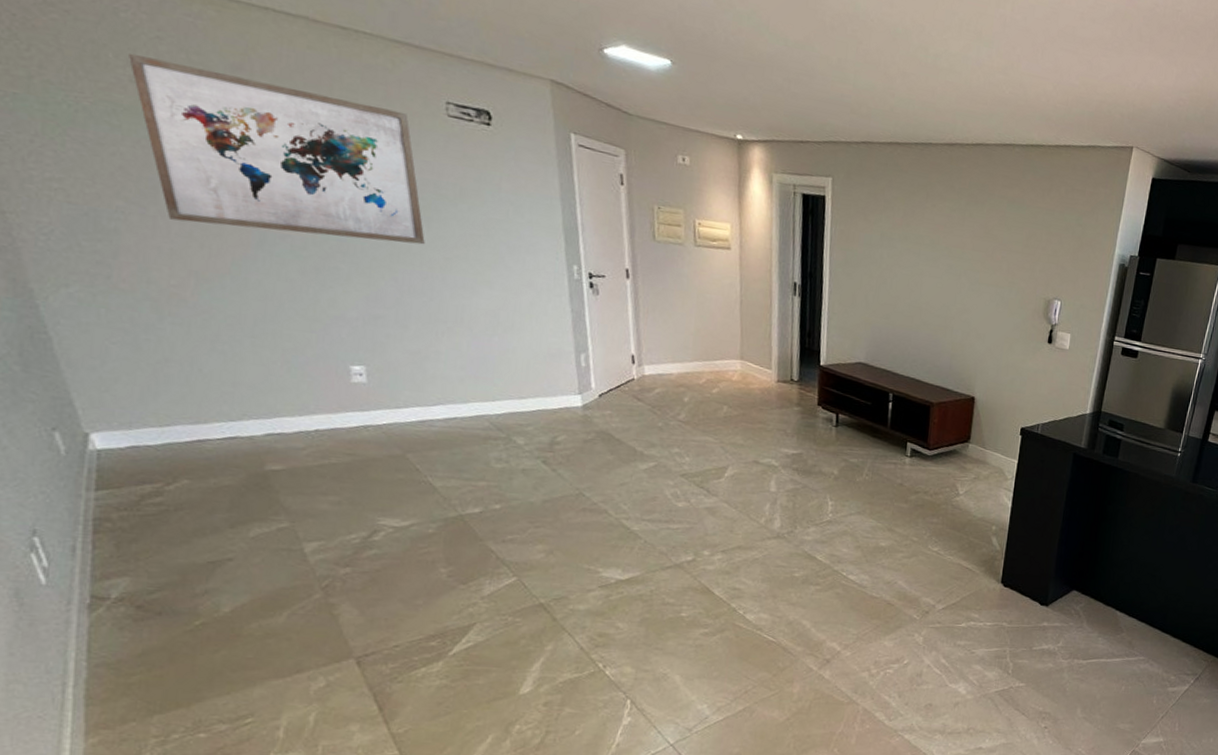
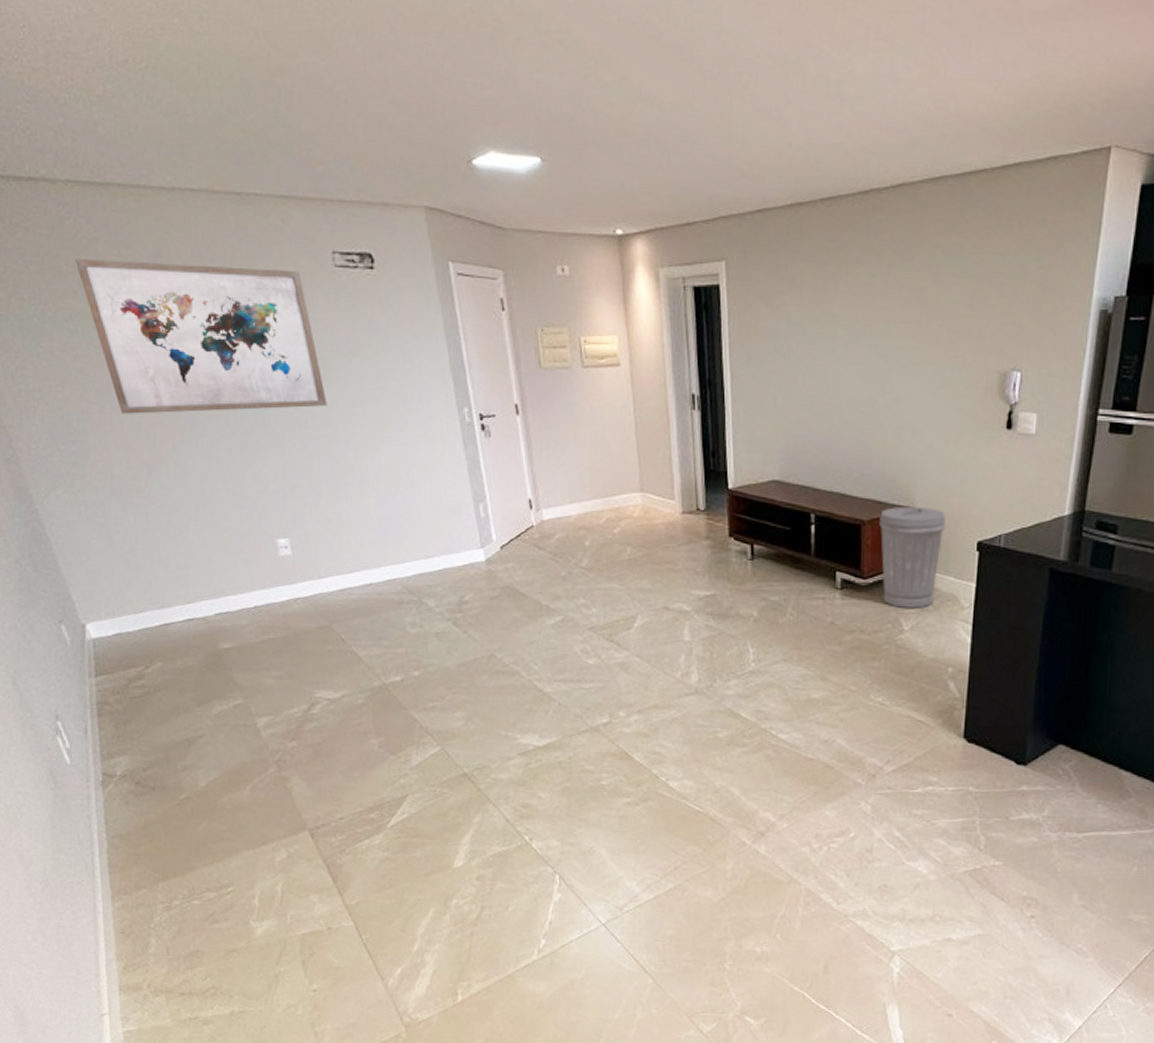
trash can: none [944,394,999,477] -> present [879,506,947,608]

